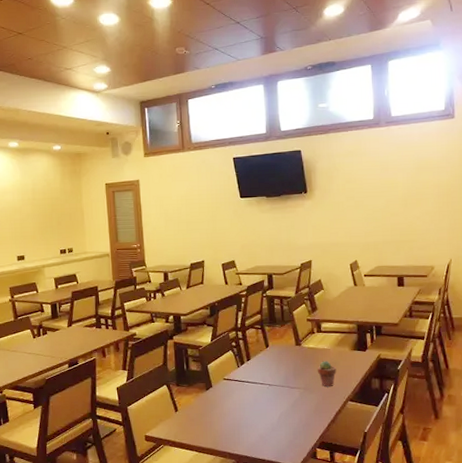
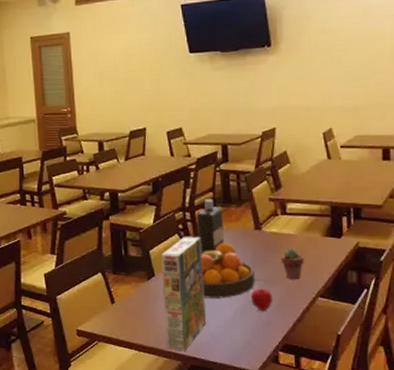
cereal box: none [217,352,257,451] -> present [160,236,207,351]
bottle: none [247,320,270,367] -> present [196,199,224,253]
fruit bowl: none [251,356,296,405] -> present [201,242,255,298]
apple: none [293,395,312,415] -> present [251,288,274,312]

